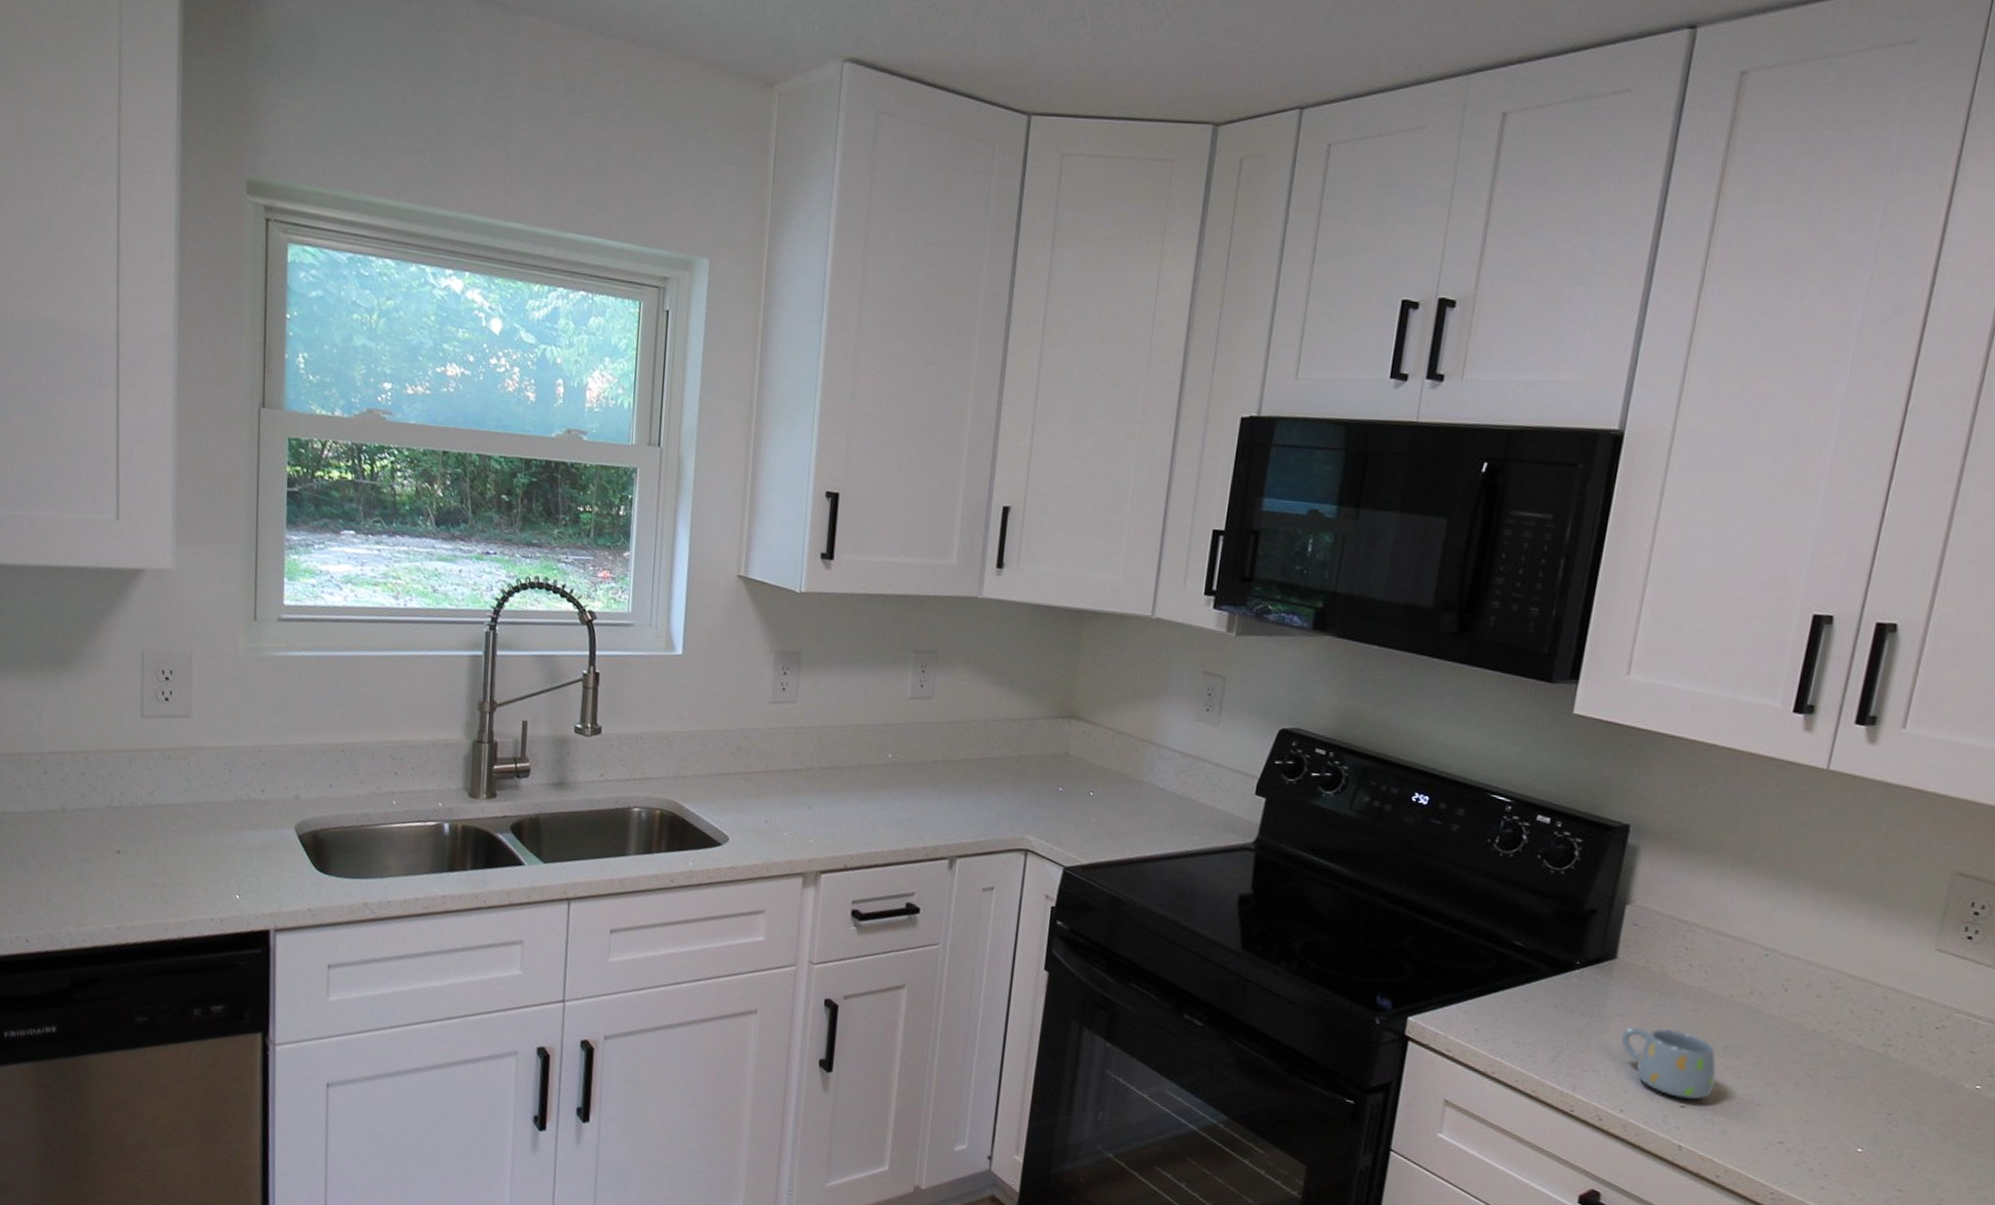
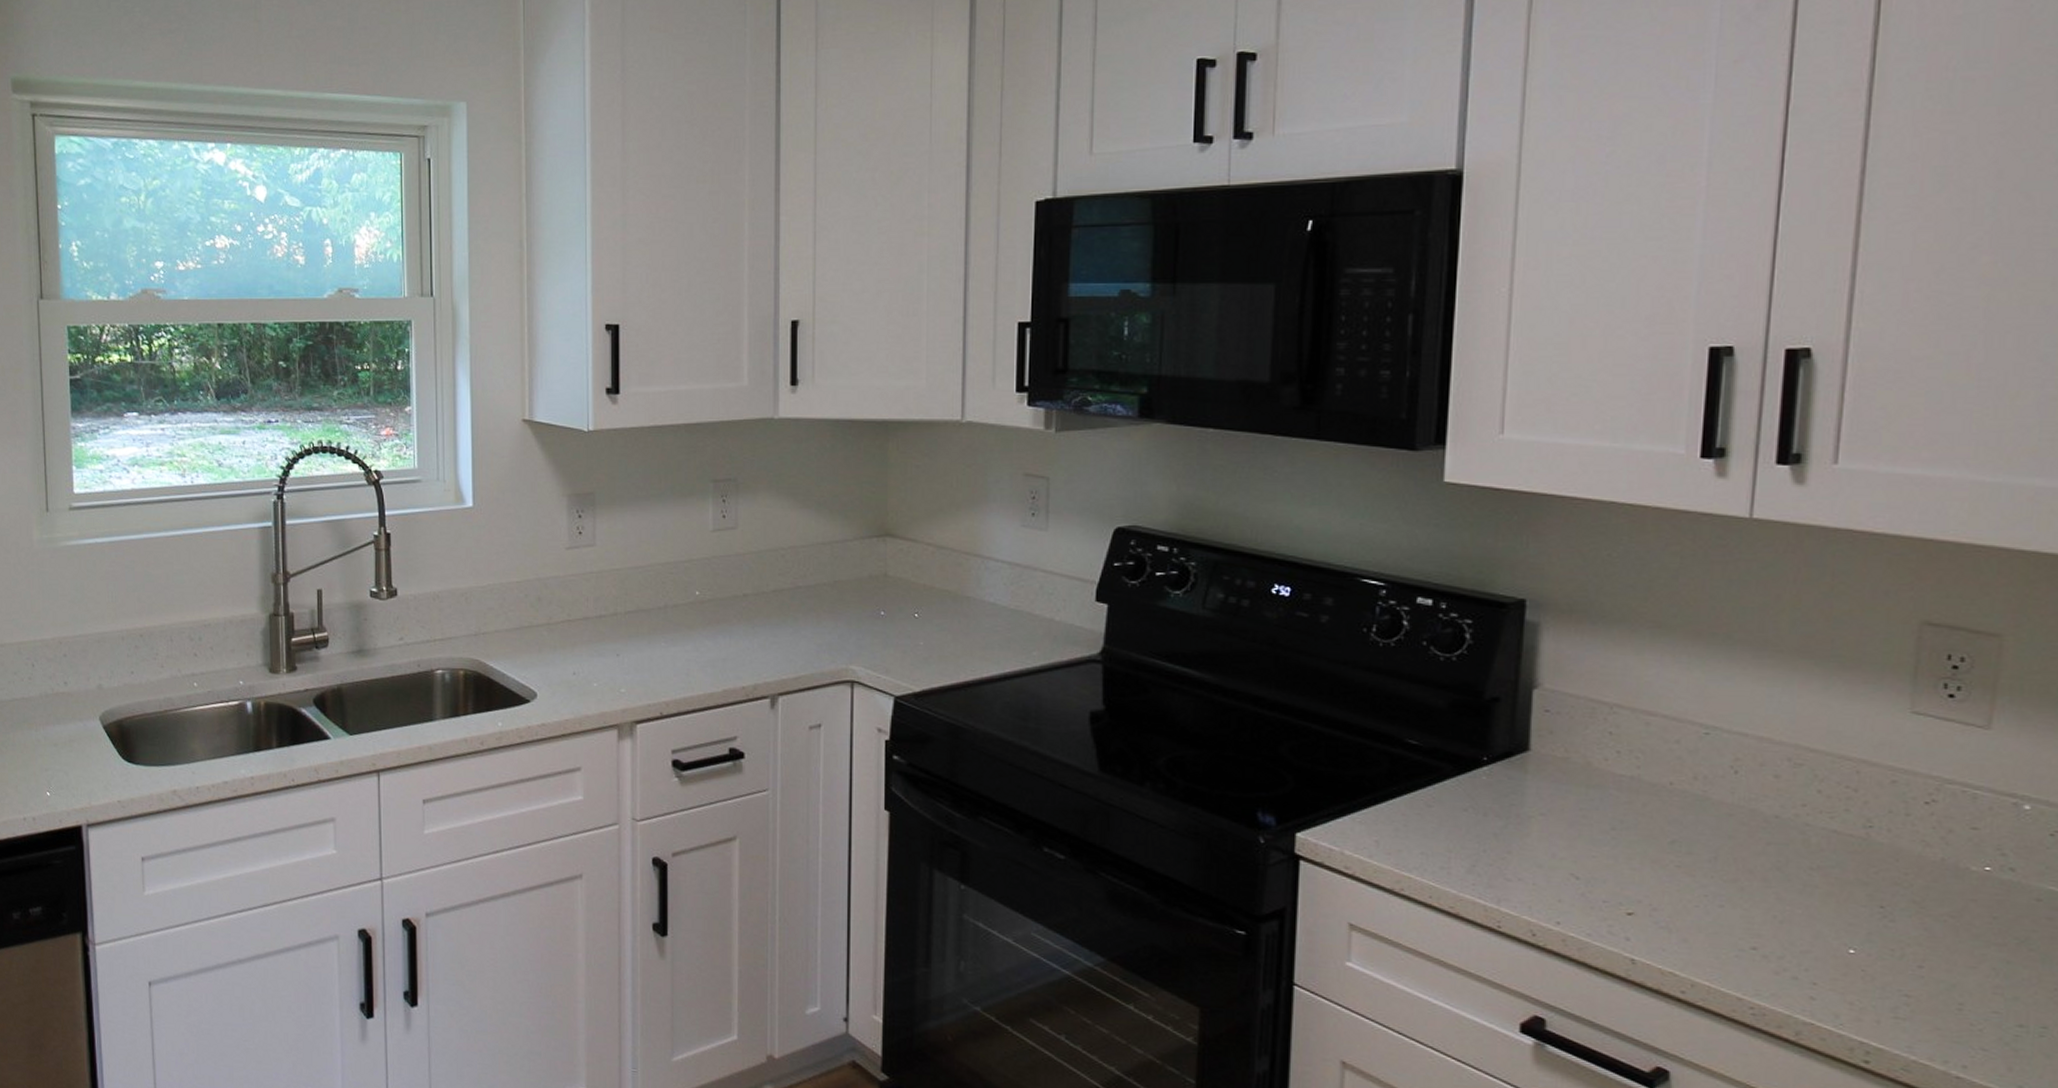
mug: present [1620,1026,1717,1100] -> none [1547,826,1666,905]

